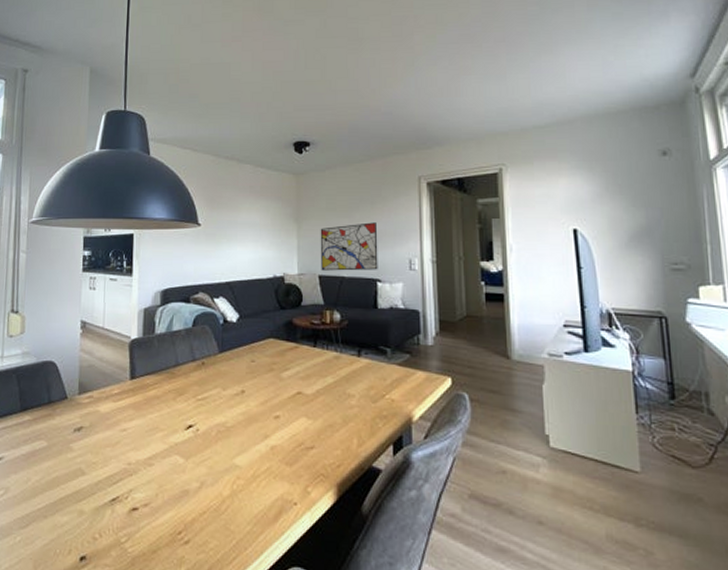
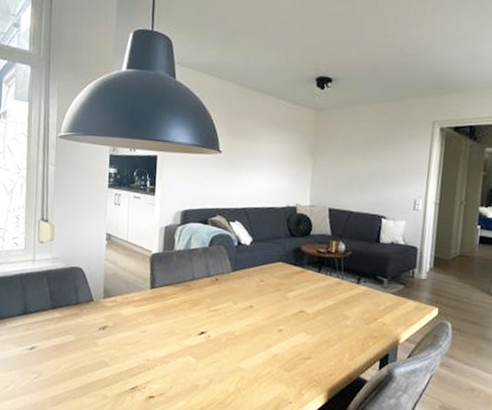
wall art: present [320,222,378,271] -> none [331,162,388,208]

